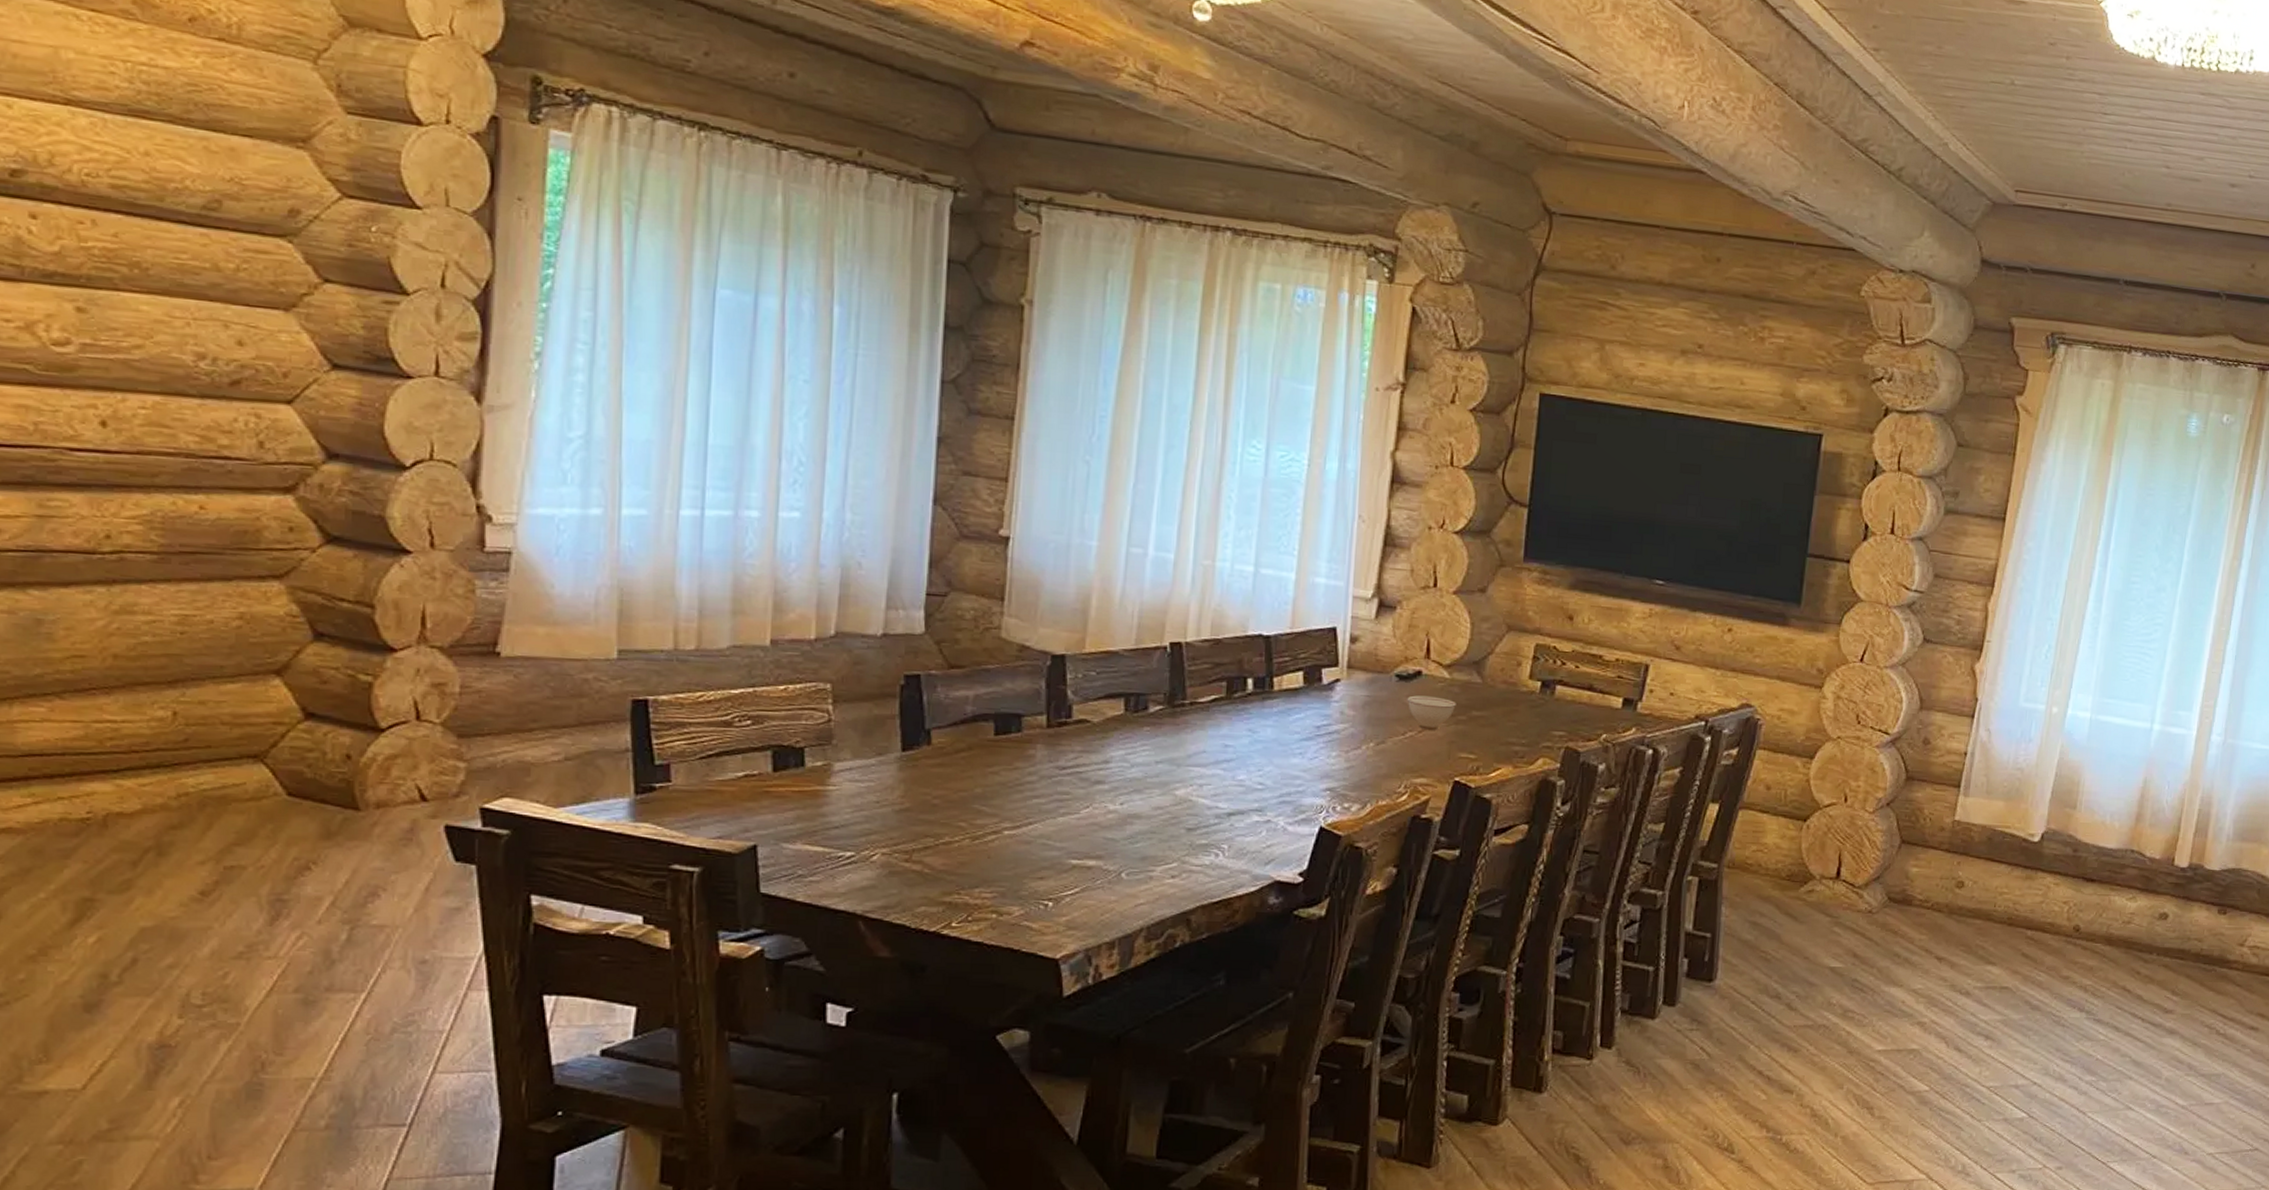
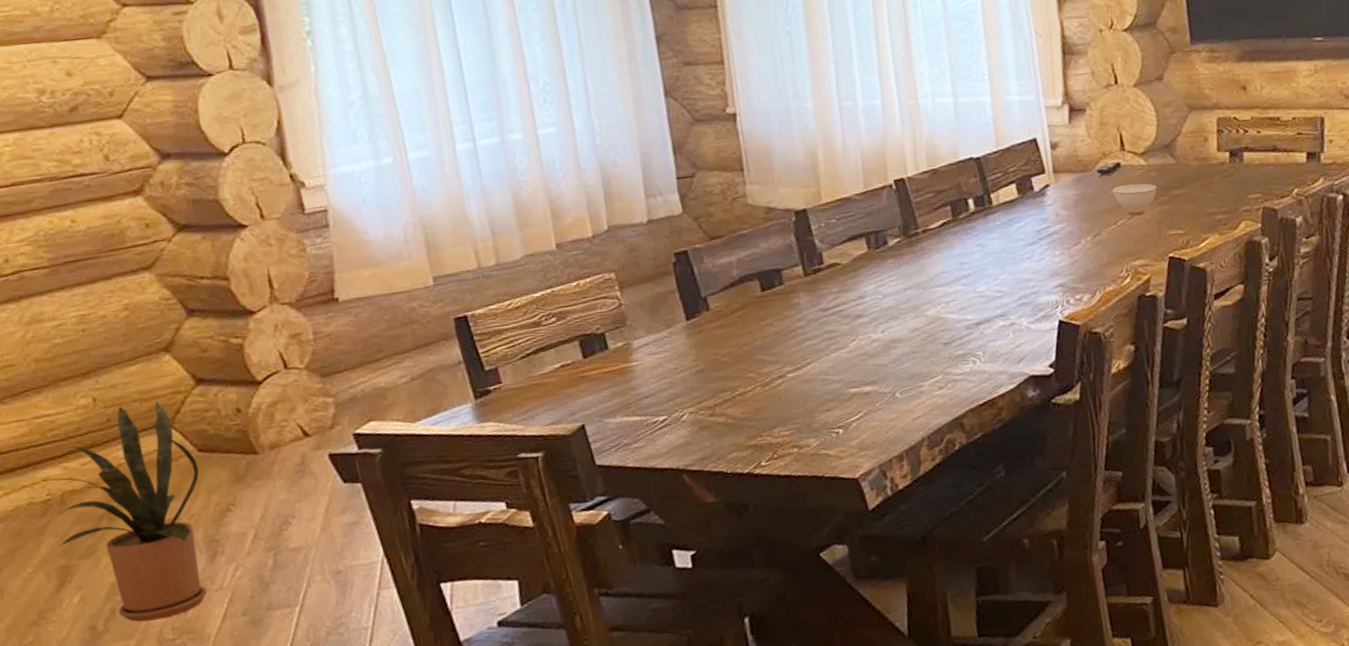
house plant: none [85,726,283,980] -> present [42,400,207,622]

